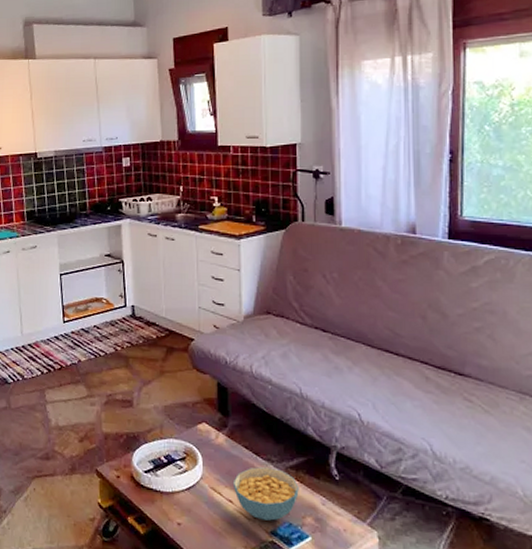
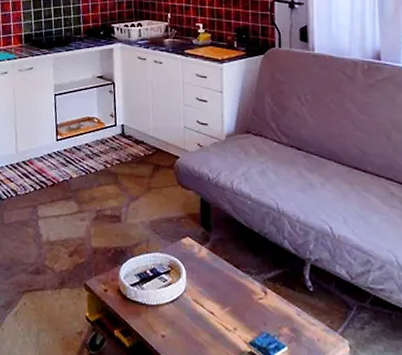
cereal bowl: present [232,466,299,521] -> none [214,278,276,332]

